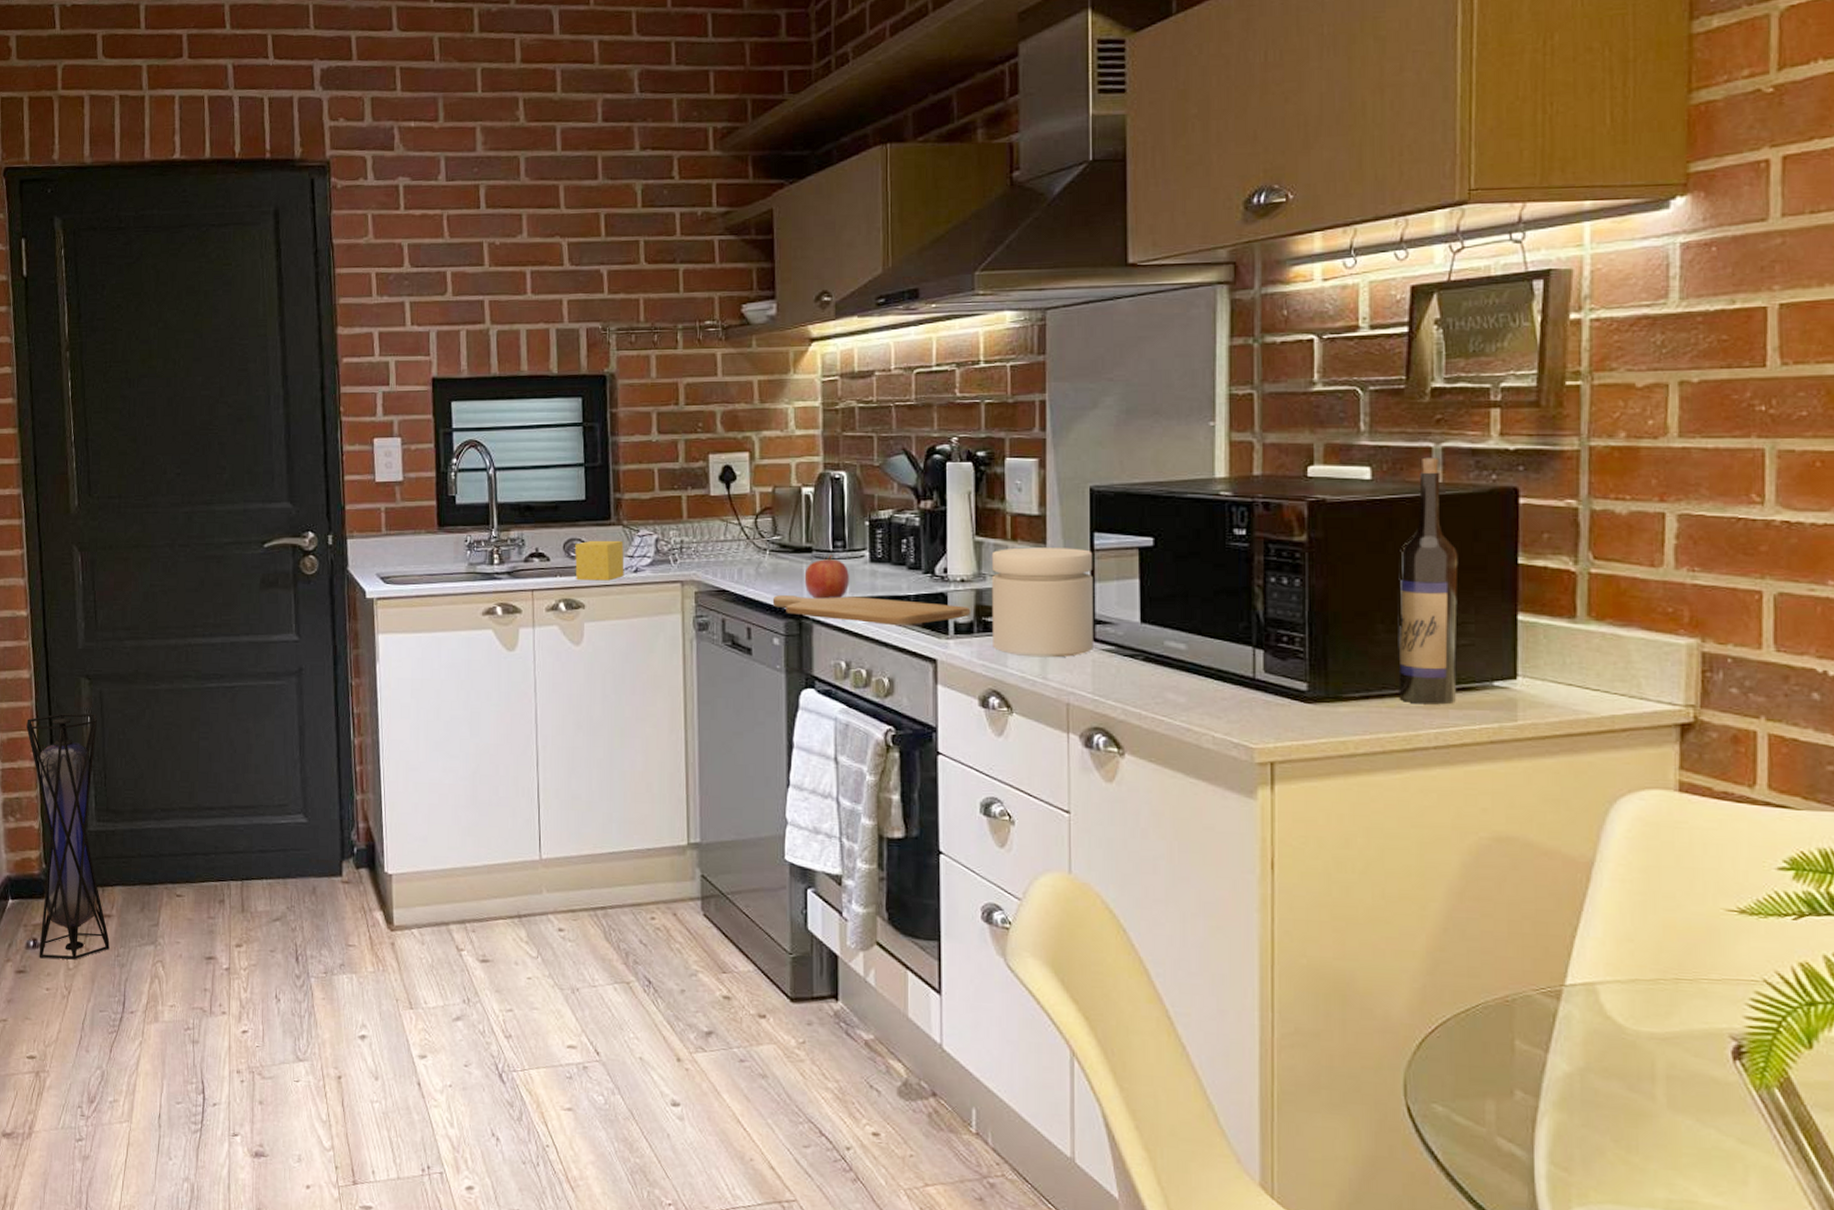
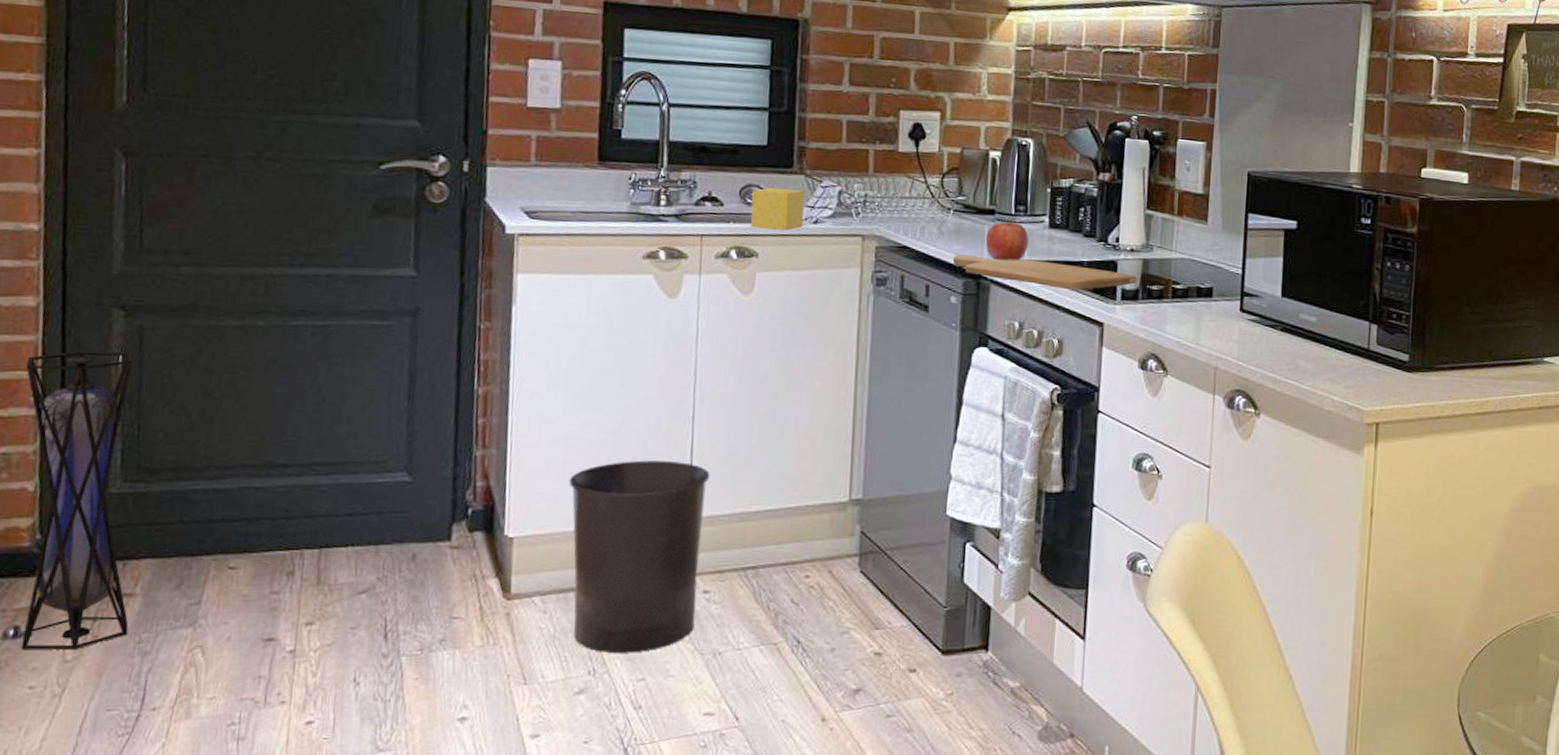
waste bin: none [434,804,556,985] -> present [568,460,710,653]
jar: present [991,547,1093,658] -> none [1154,222,1246,326]
wine bottle: present [1398,457,1459,705] -> none [1476,168,1527,376]

